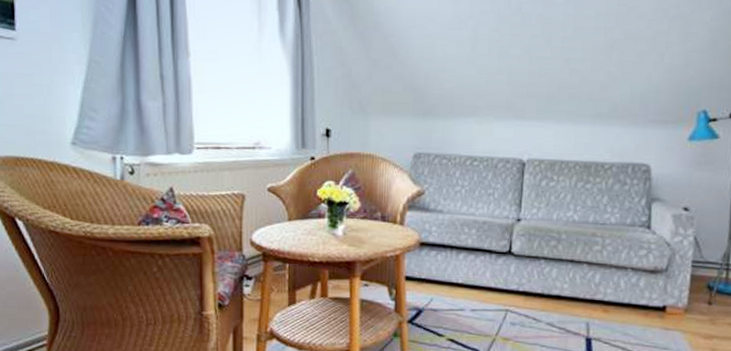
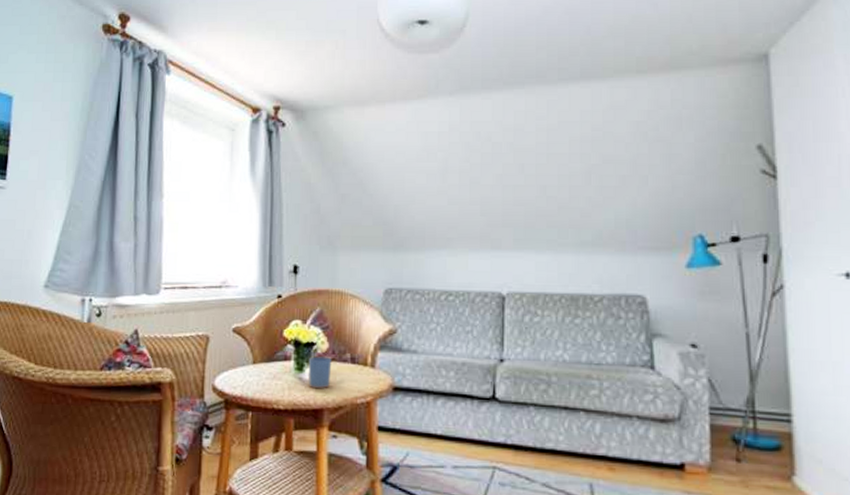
mug: none [341,214,363,243] -> present [308,356,332,388]

